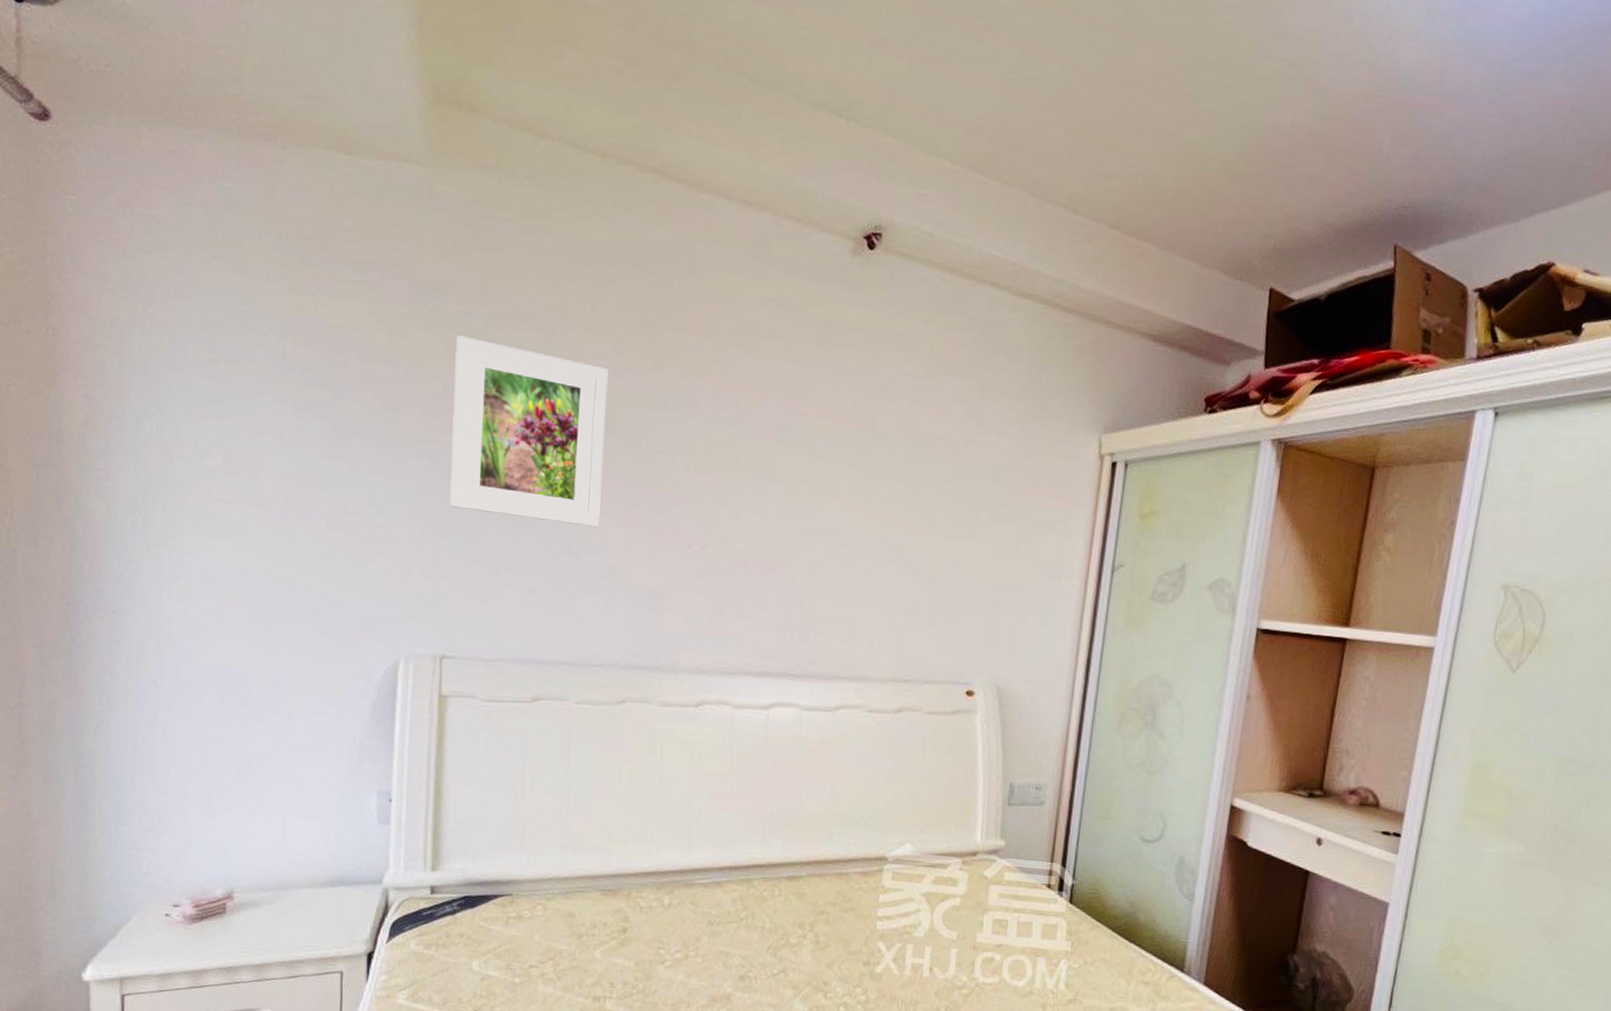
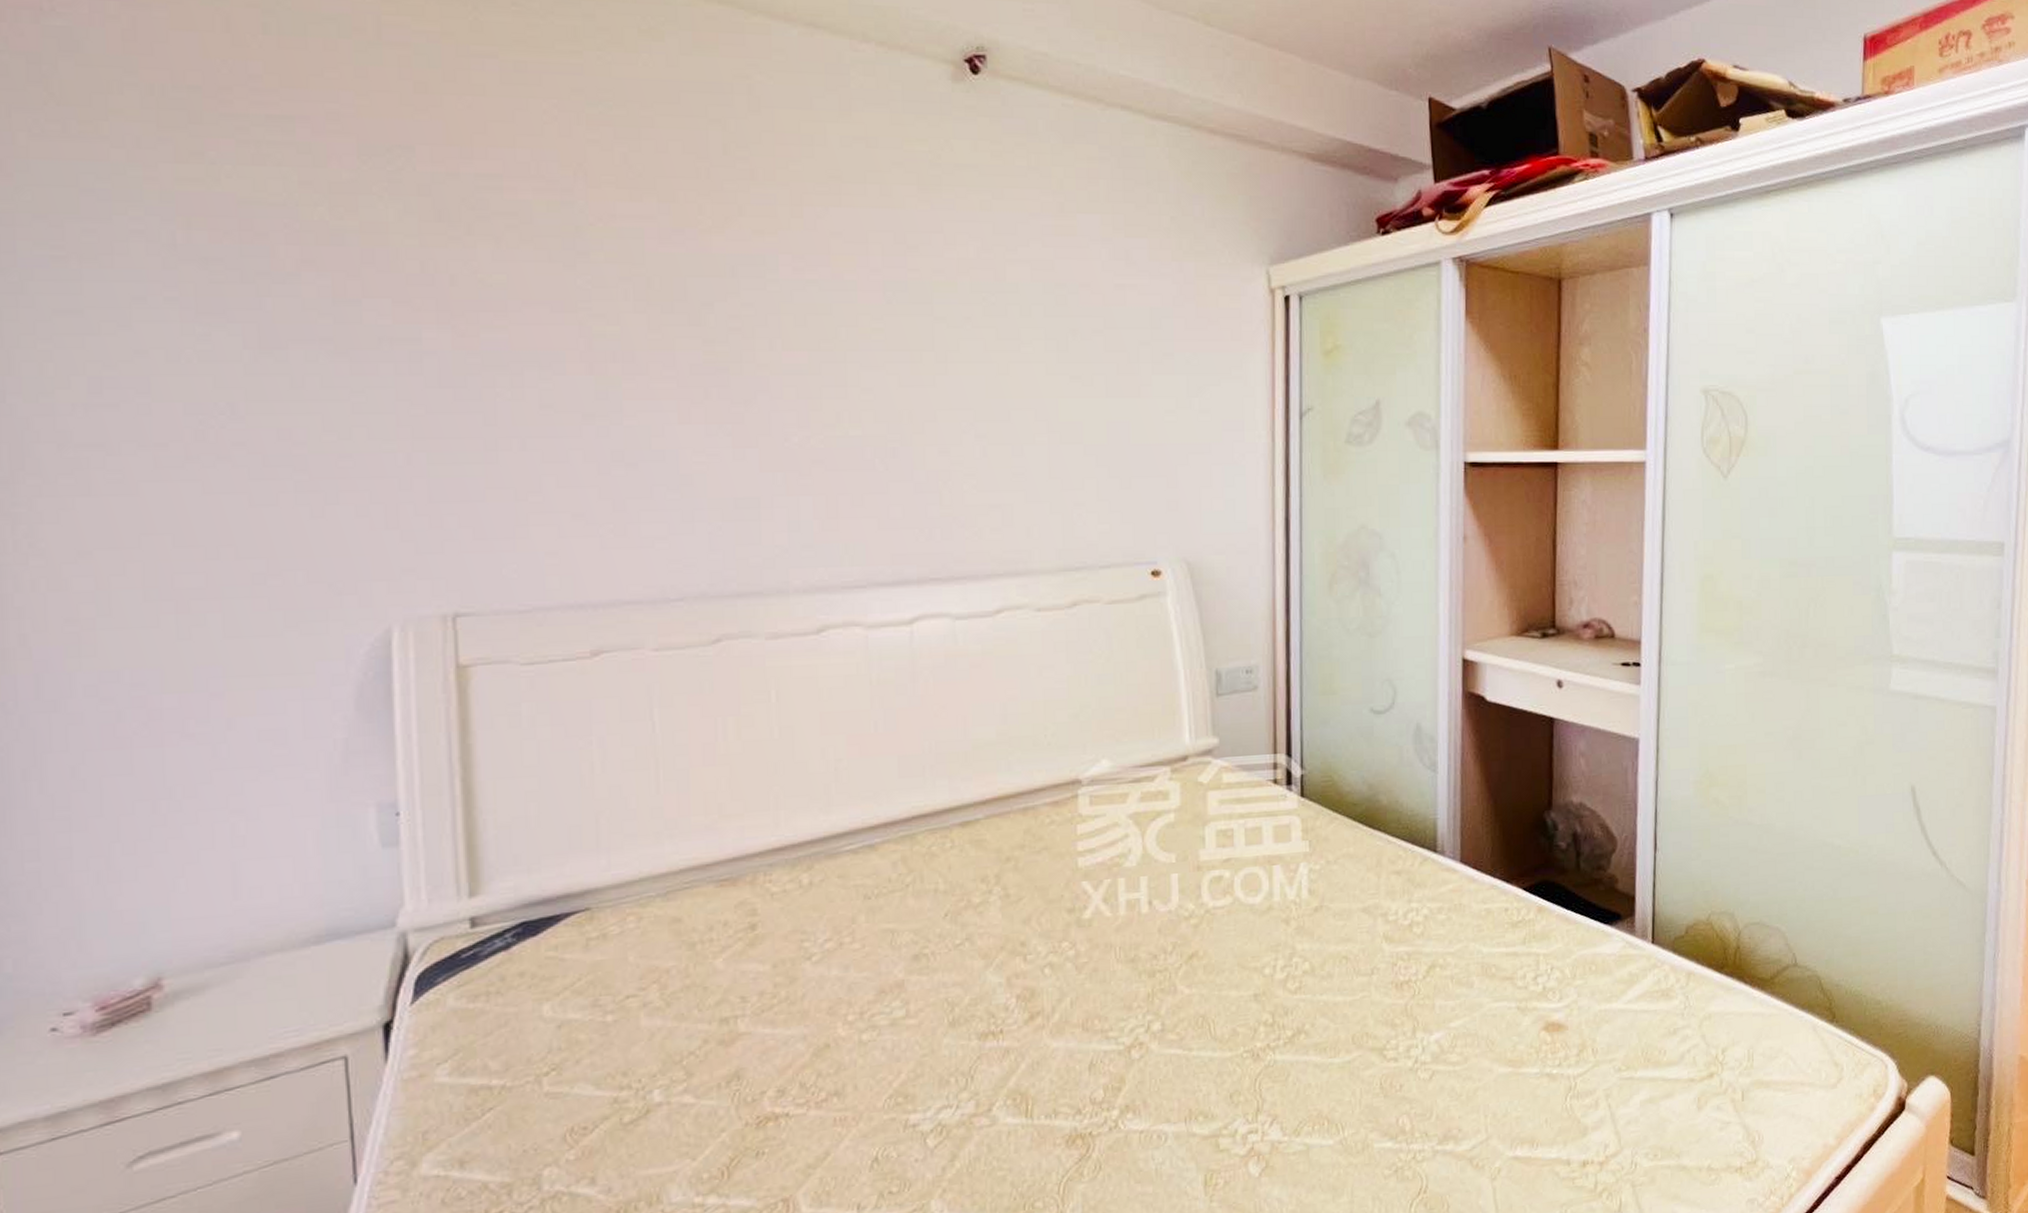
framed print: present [449,335,608,527] -> none [434,203,661,428]

